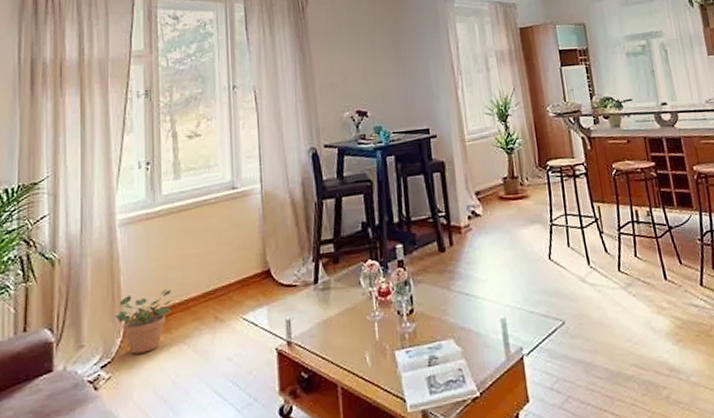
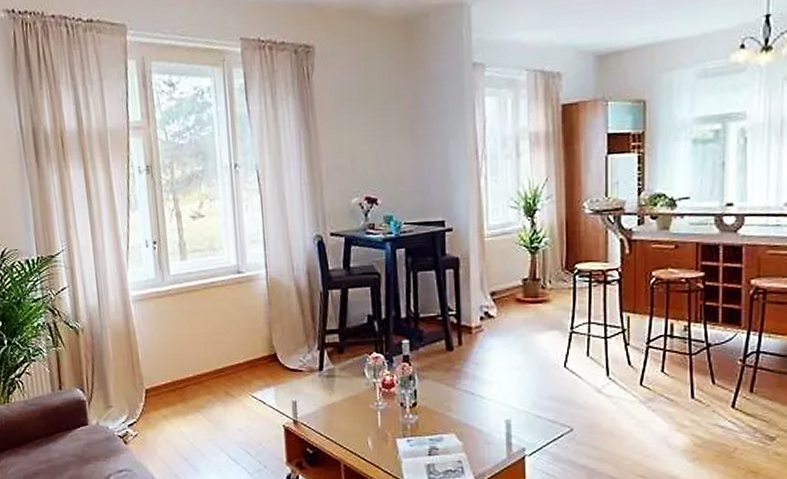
potted plant: present [115,288,179,354] -> none [136,363,192,417]

